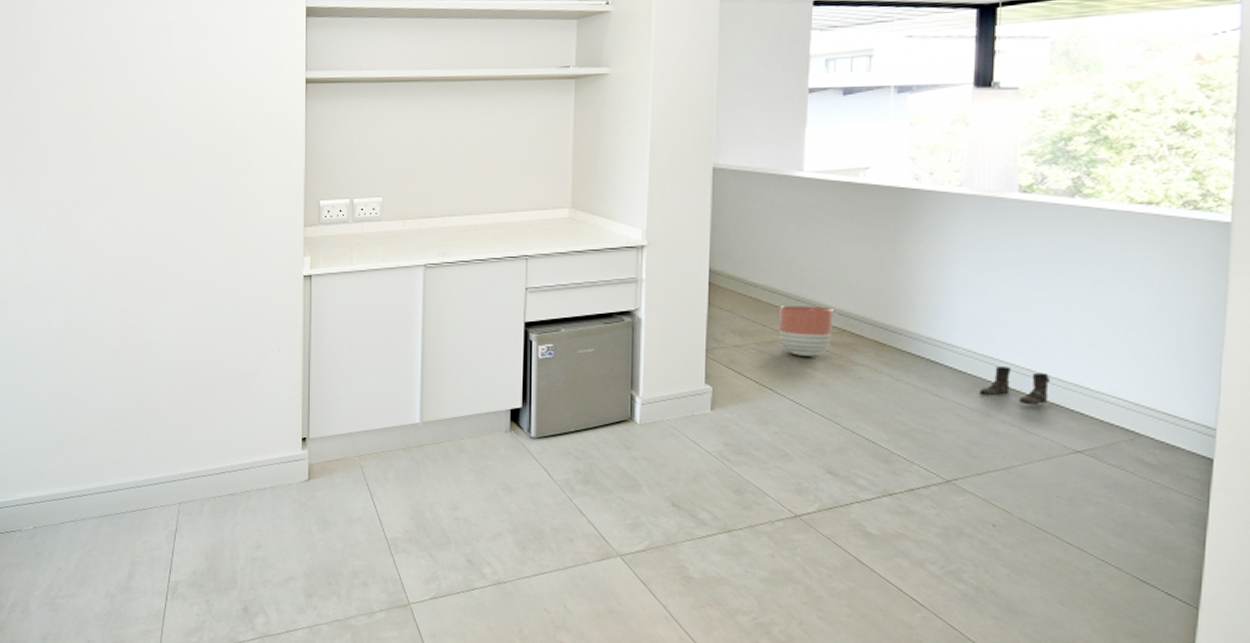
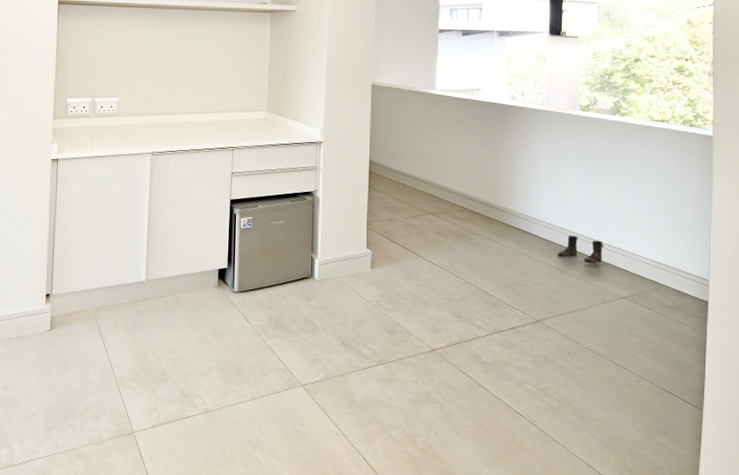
planter: present [779,306,834,356] -> none [419,189,458,228]

